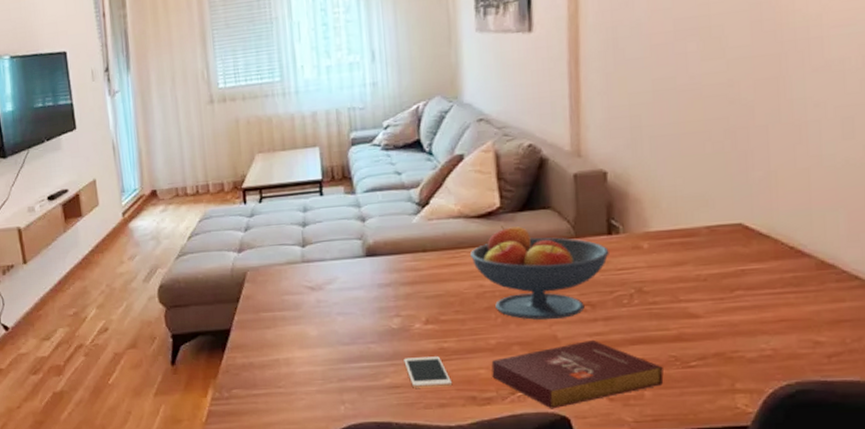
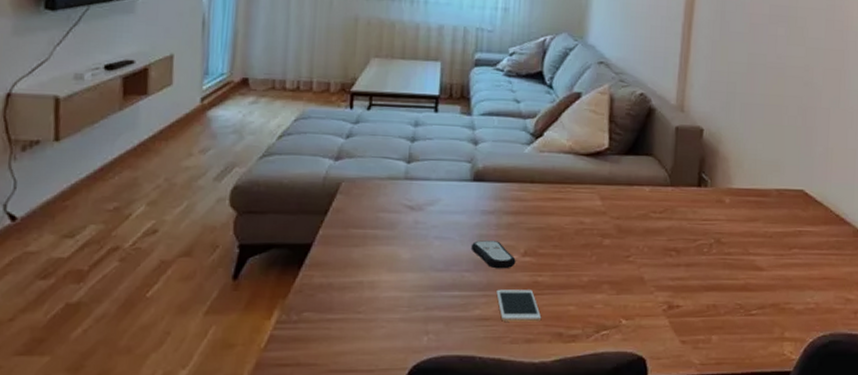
remote control: none [372,312,419,339] -> present [471,240,516,269]
fruit bowl: present [470,225,609,320] -> none [575,166,697,262]
book: present [491,339,664,409] -> none [580,283,730,349]

